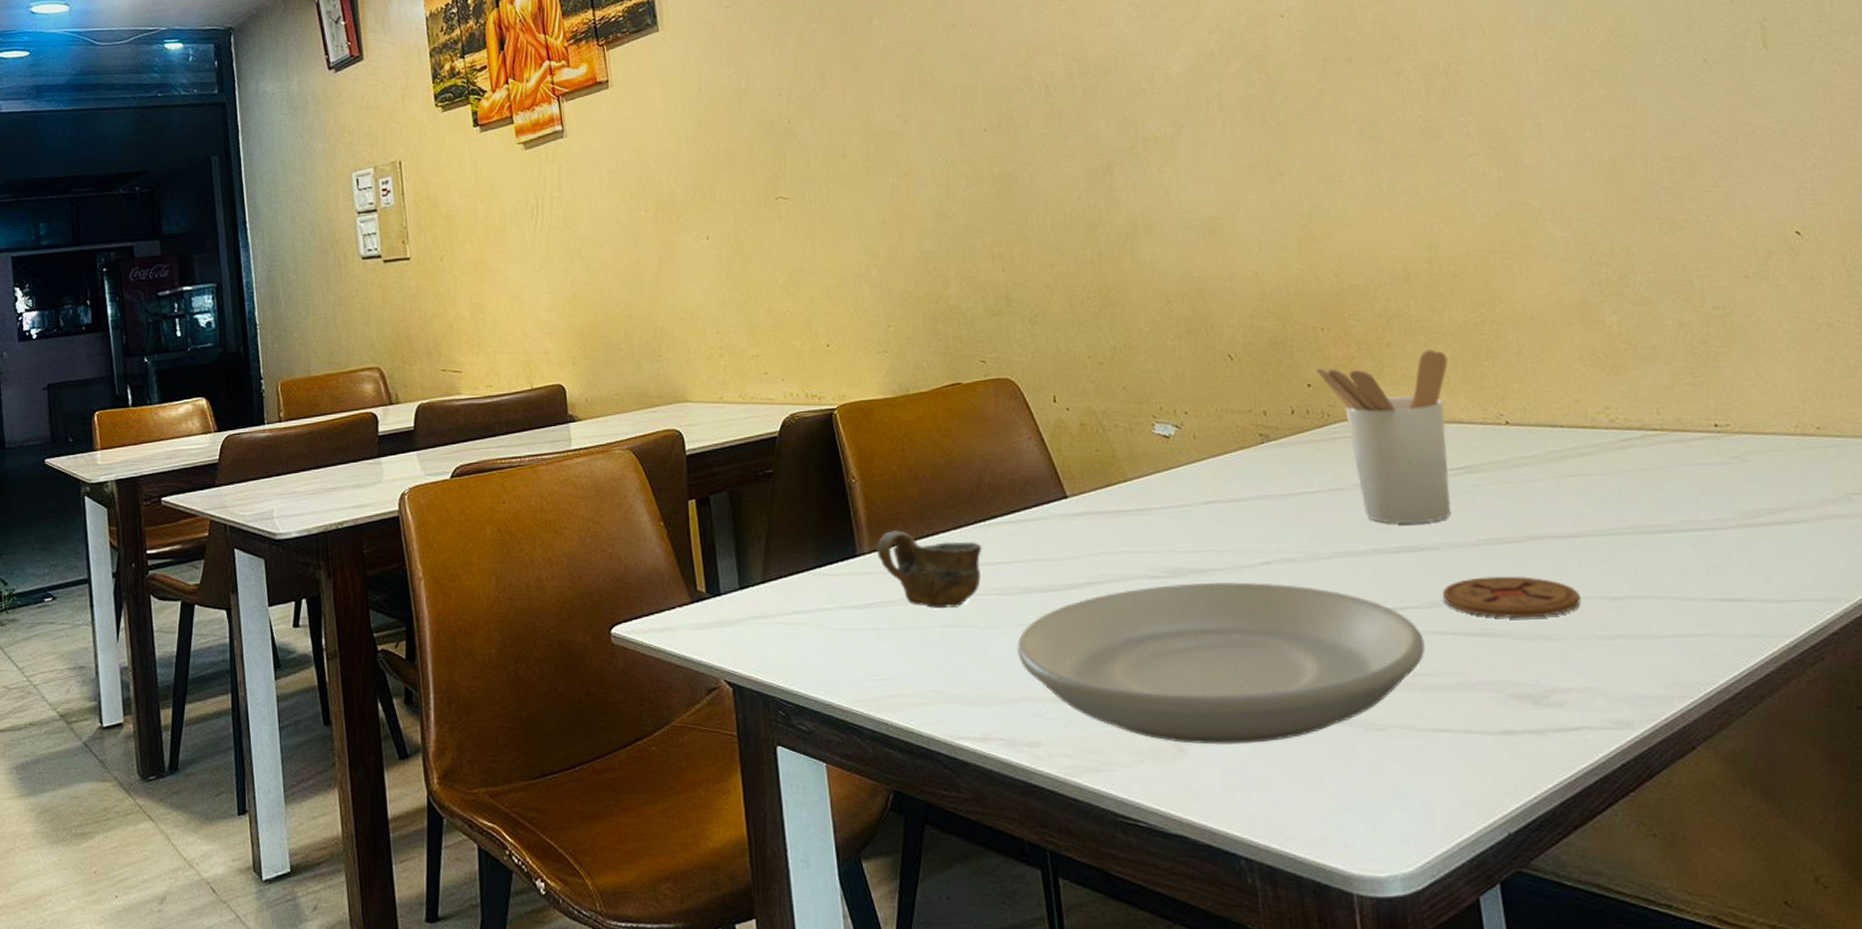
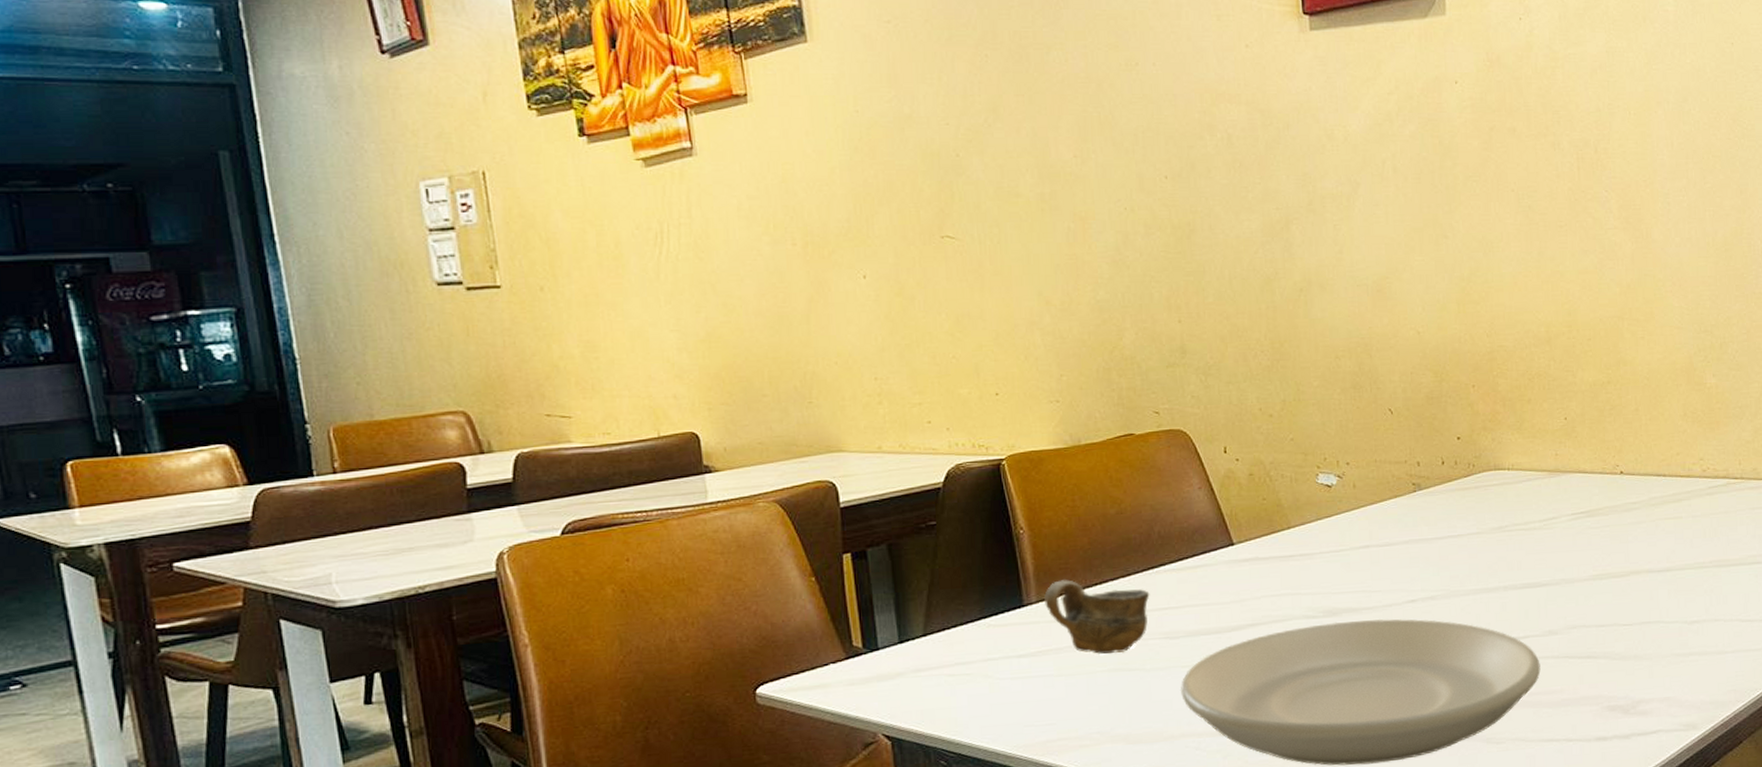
utensil holder: present [1316,349,1451,524] -> none [1465,406,1577,563]
coaster: present [1443,576,1581,618] -> none [1558,606,1667,642]

